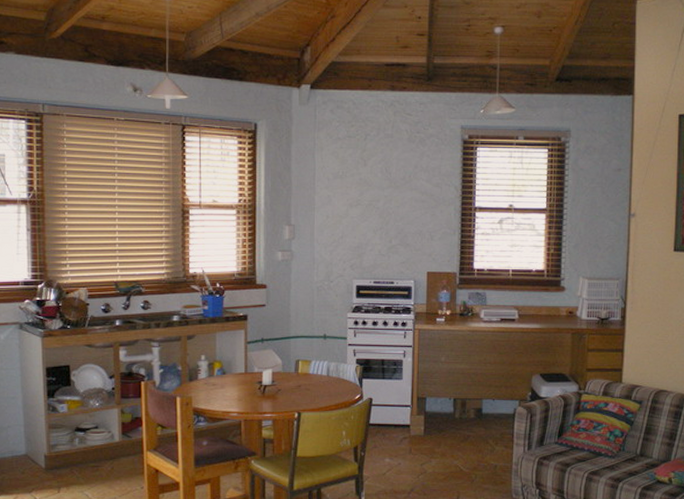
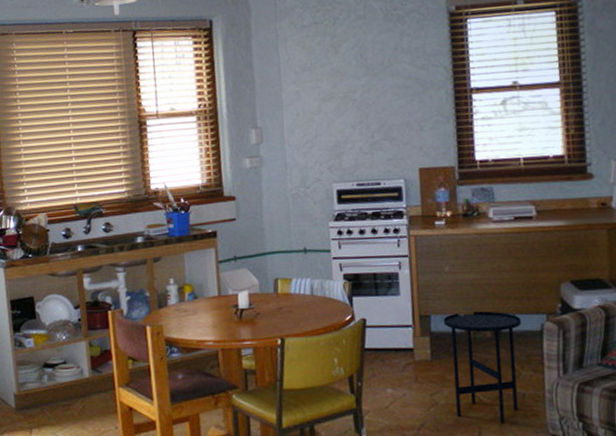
side table: none [436,396,499,489] -> present [443,311,522,424]

